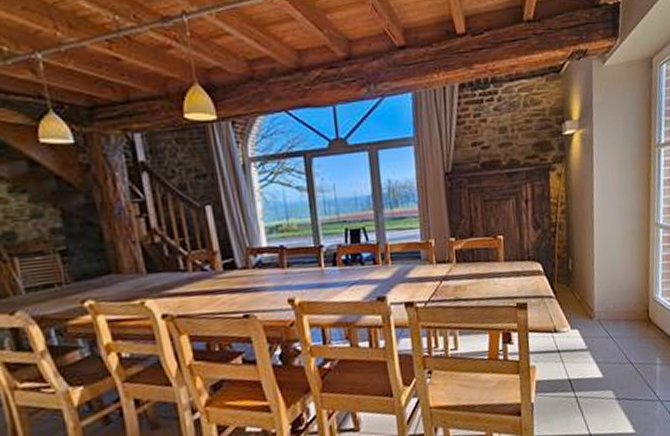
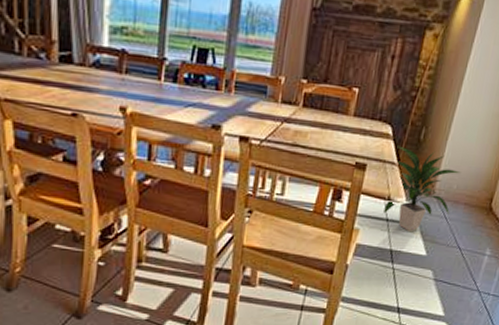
indoor plant: none [550,278,613,359] -> present [383,145,460,232]

